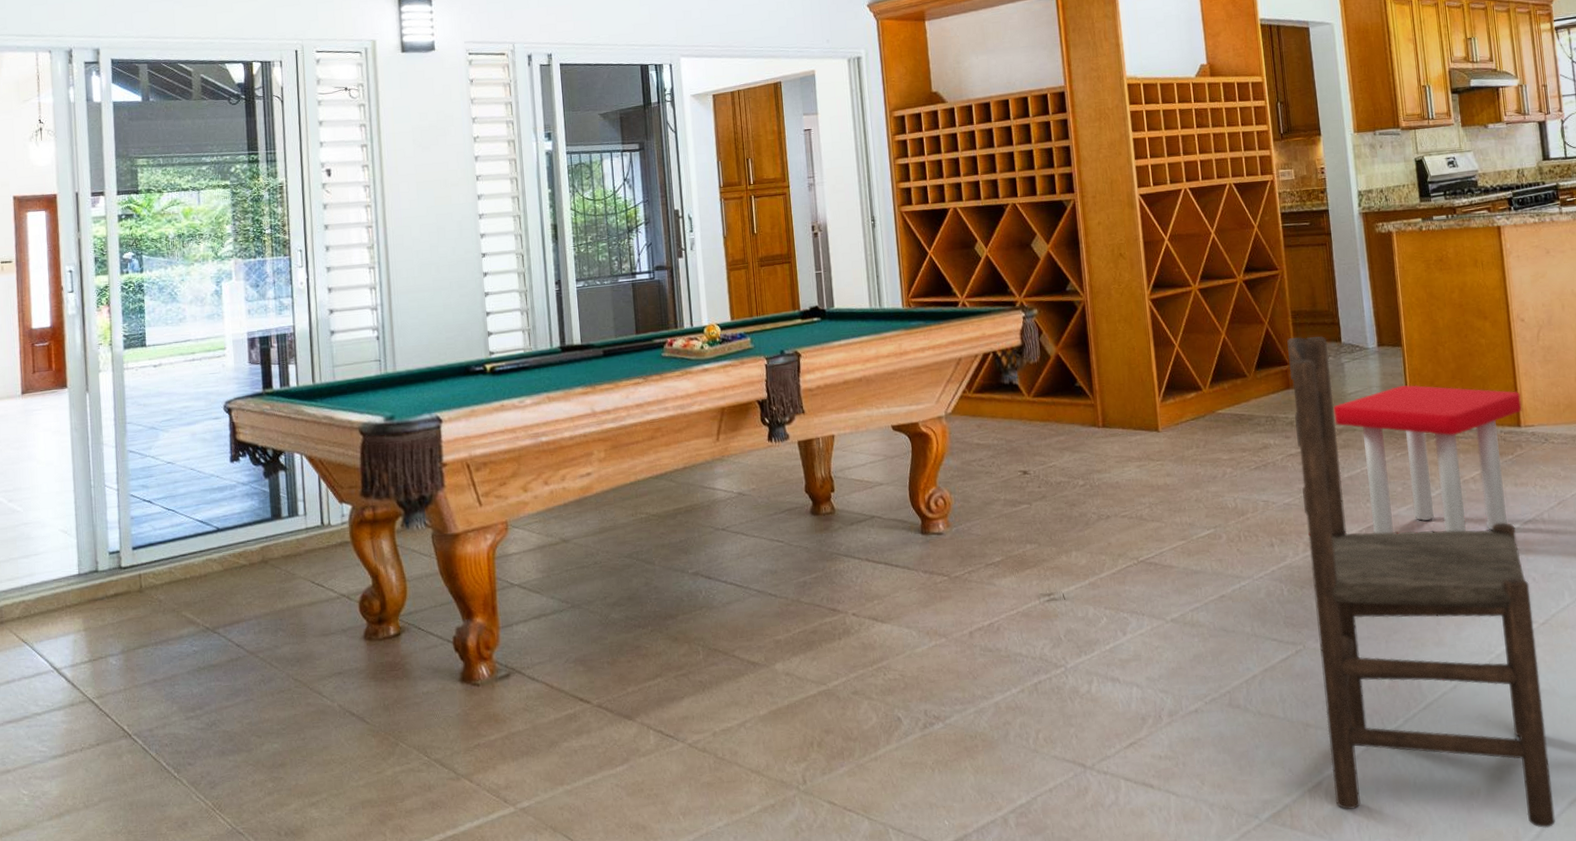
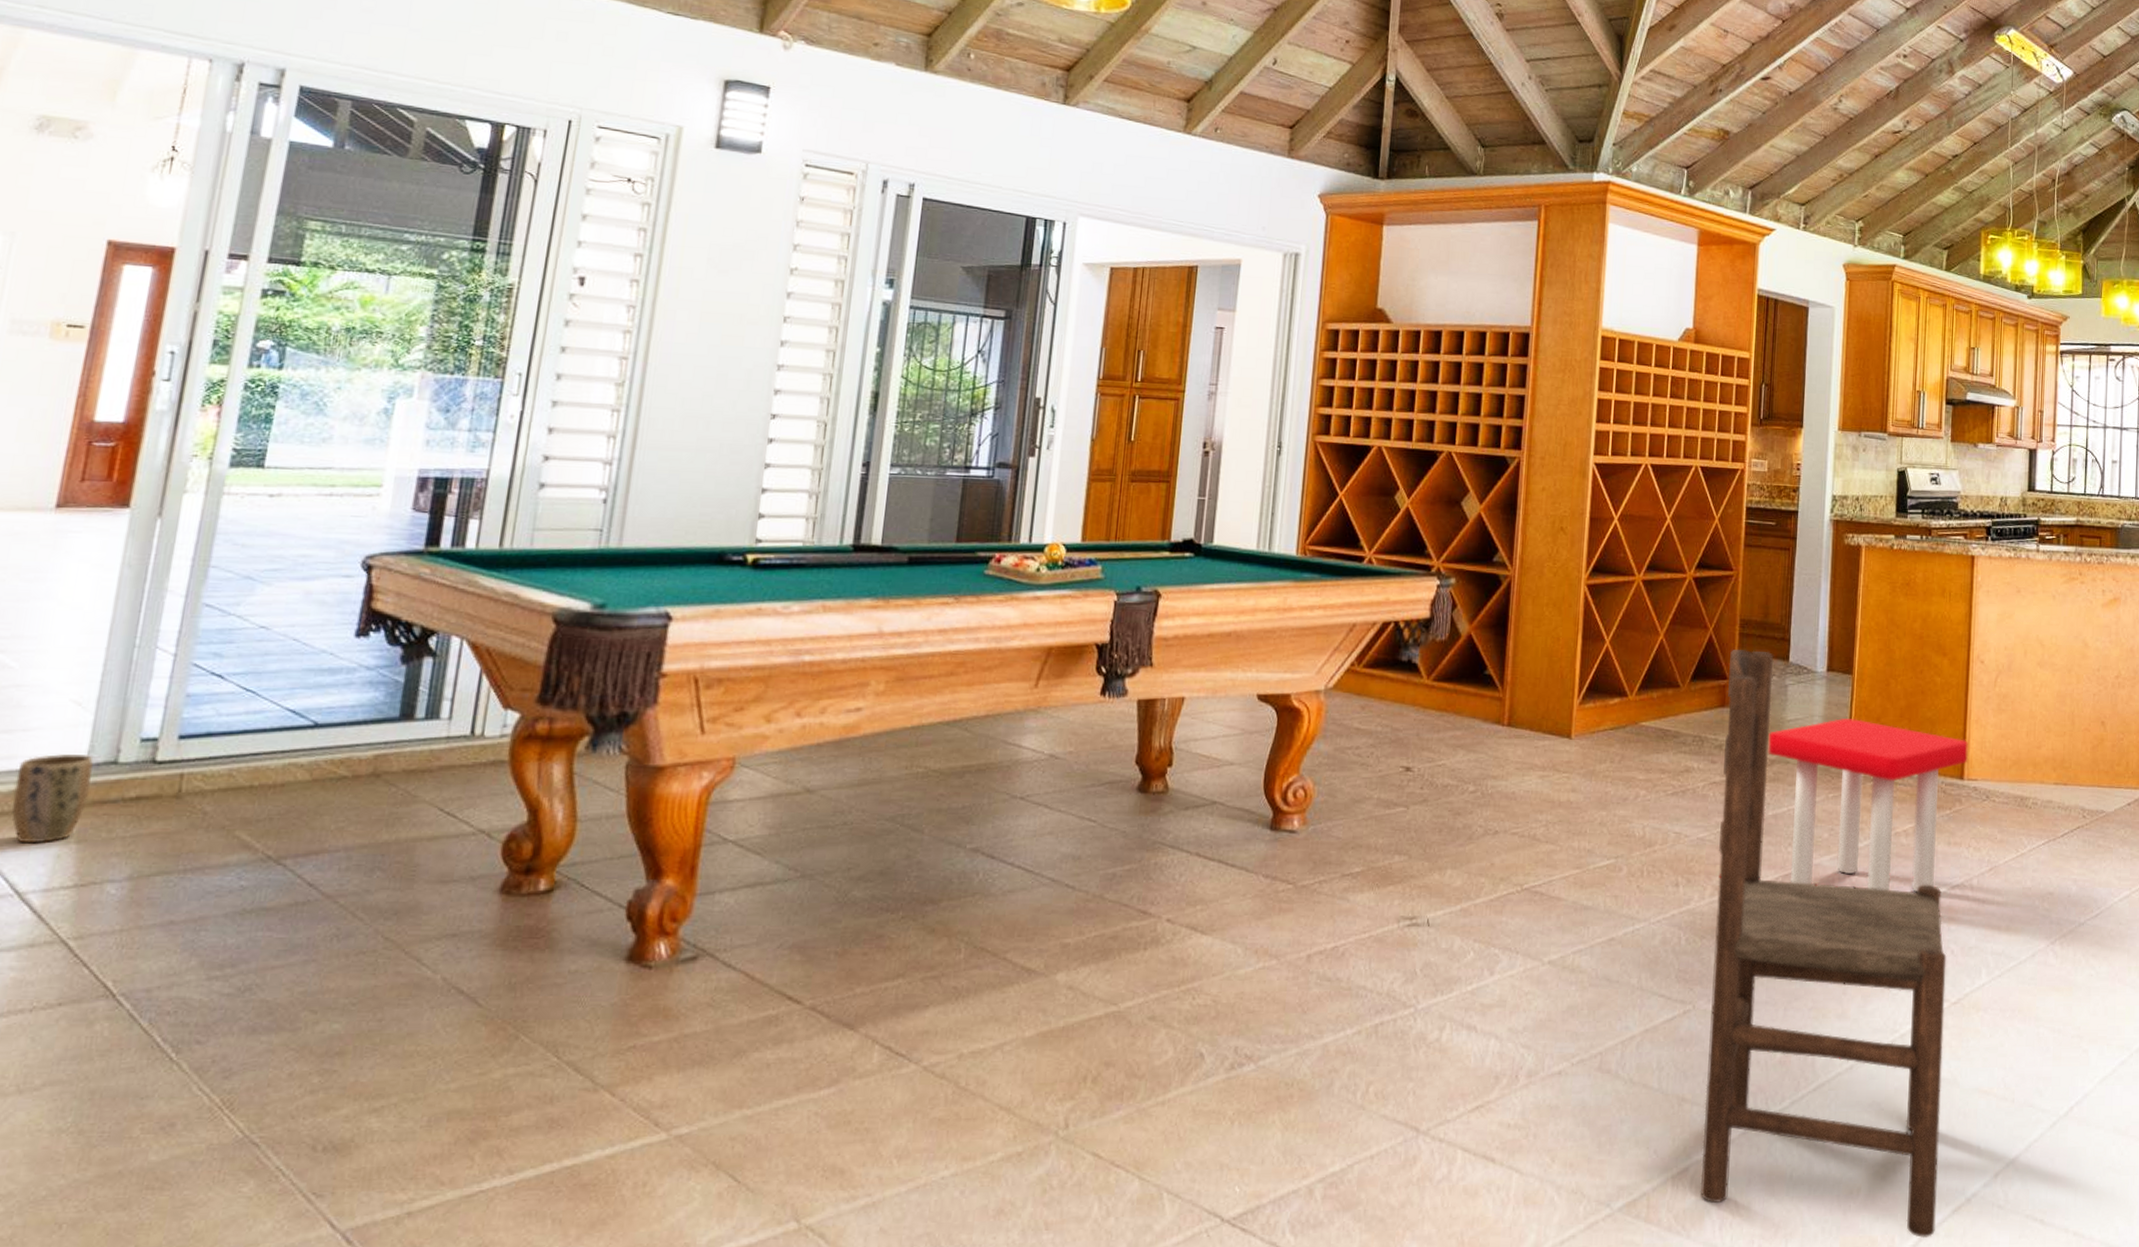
plant pot: none [38,567,86,634] -> present [12,754,93,844]

